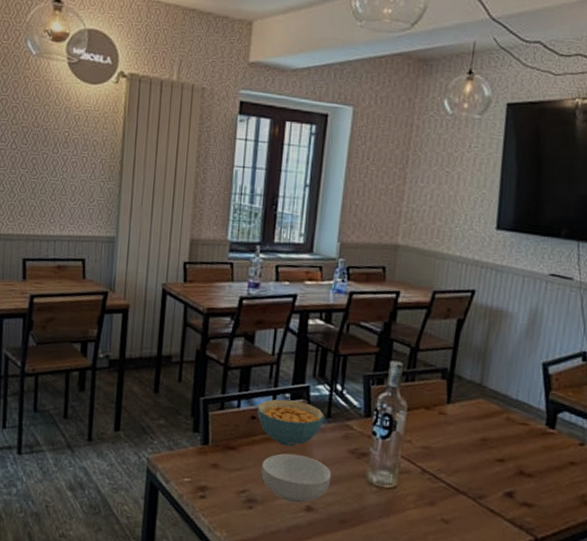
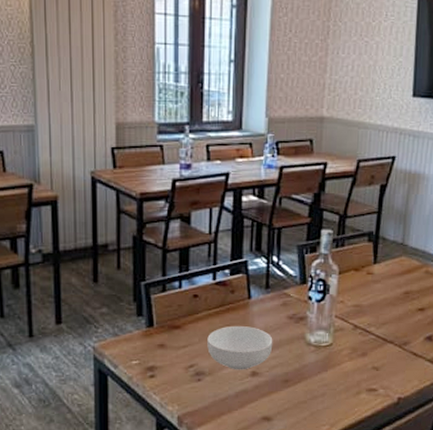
cereal bowl: present [257,398,324,447] -> none [199,275,263,319]

